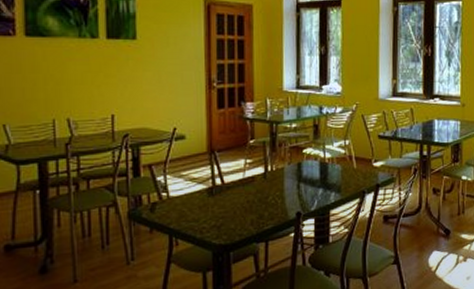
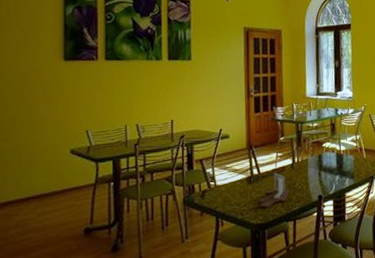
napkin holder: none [221,182,261,226] -> present [258,172,290,208]

